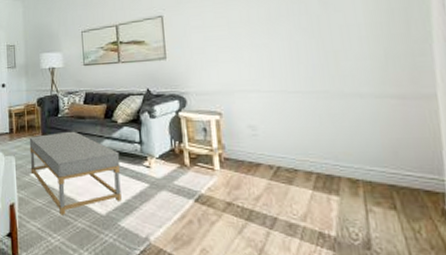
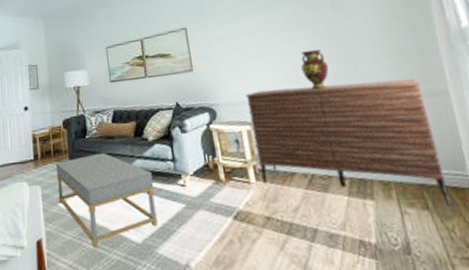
sideboard: none [218,79,422,207] -> present [246,79,452,205]
decorative urn: none [279,43,308,85] -> present [301,49,329,90]

